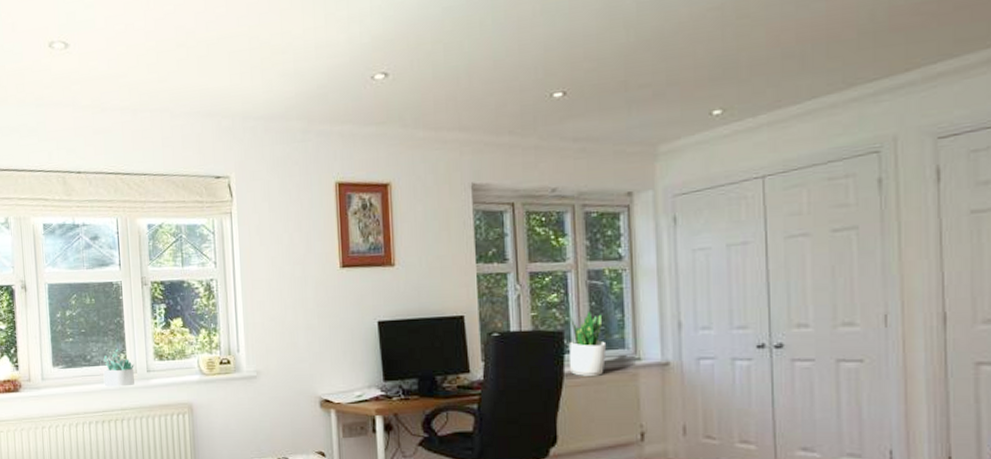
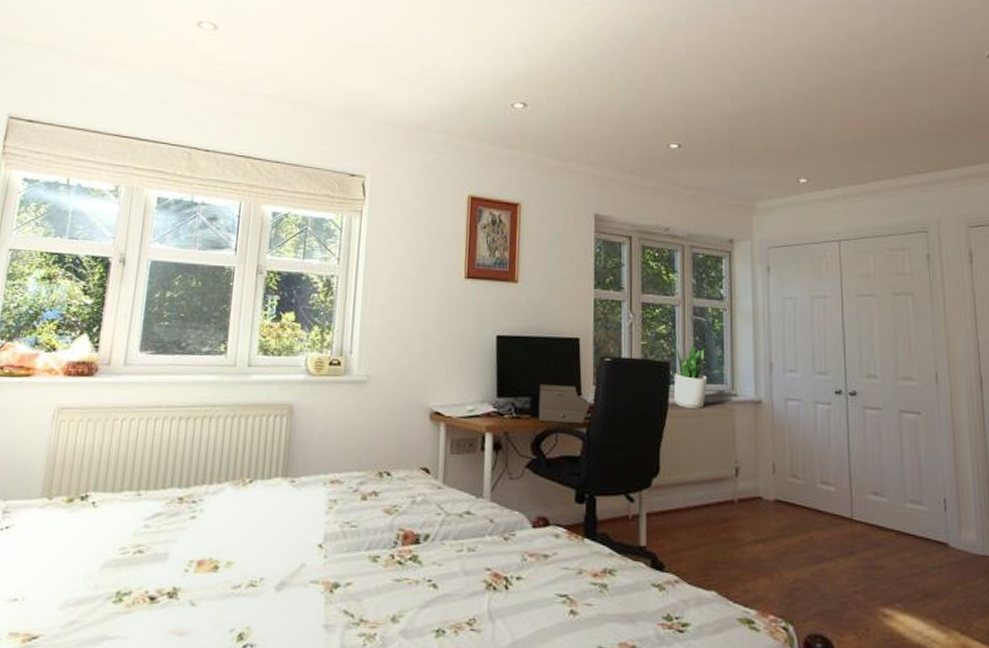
succulent plant: present [102,349,134,387] -> none [196,338,235,381]
sewing box: none [425,364,481,402] -> present [538,384,591,424]

